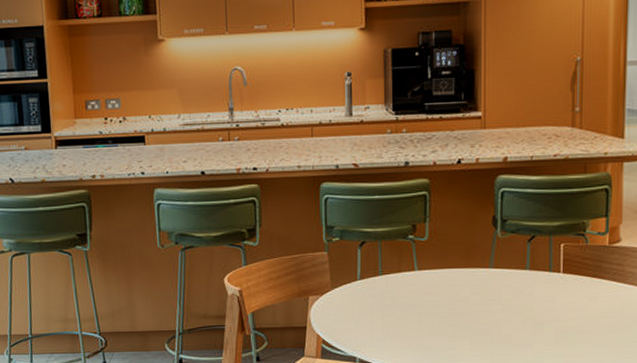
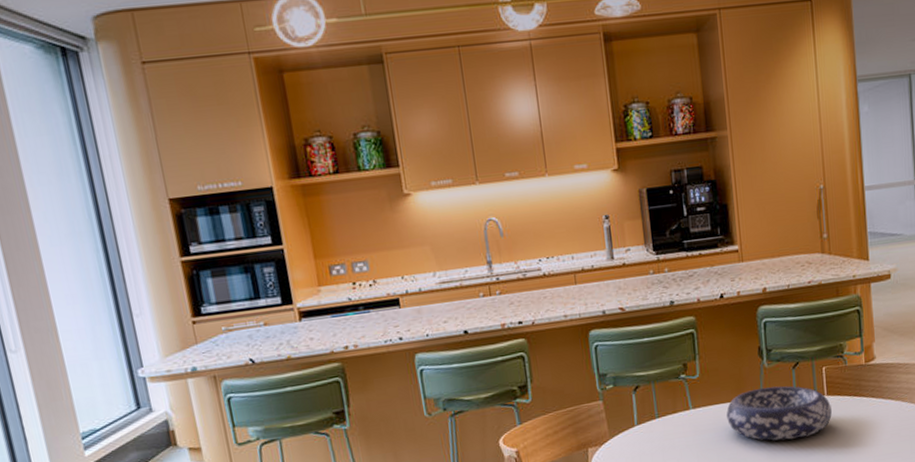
decorative bowl: none [453,258,566,313] -> present [726,386,832,441]

